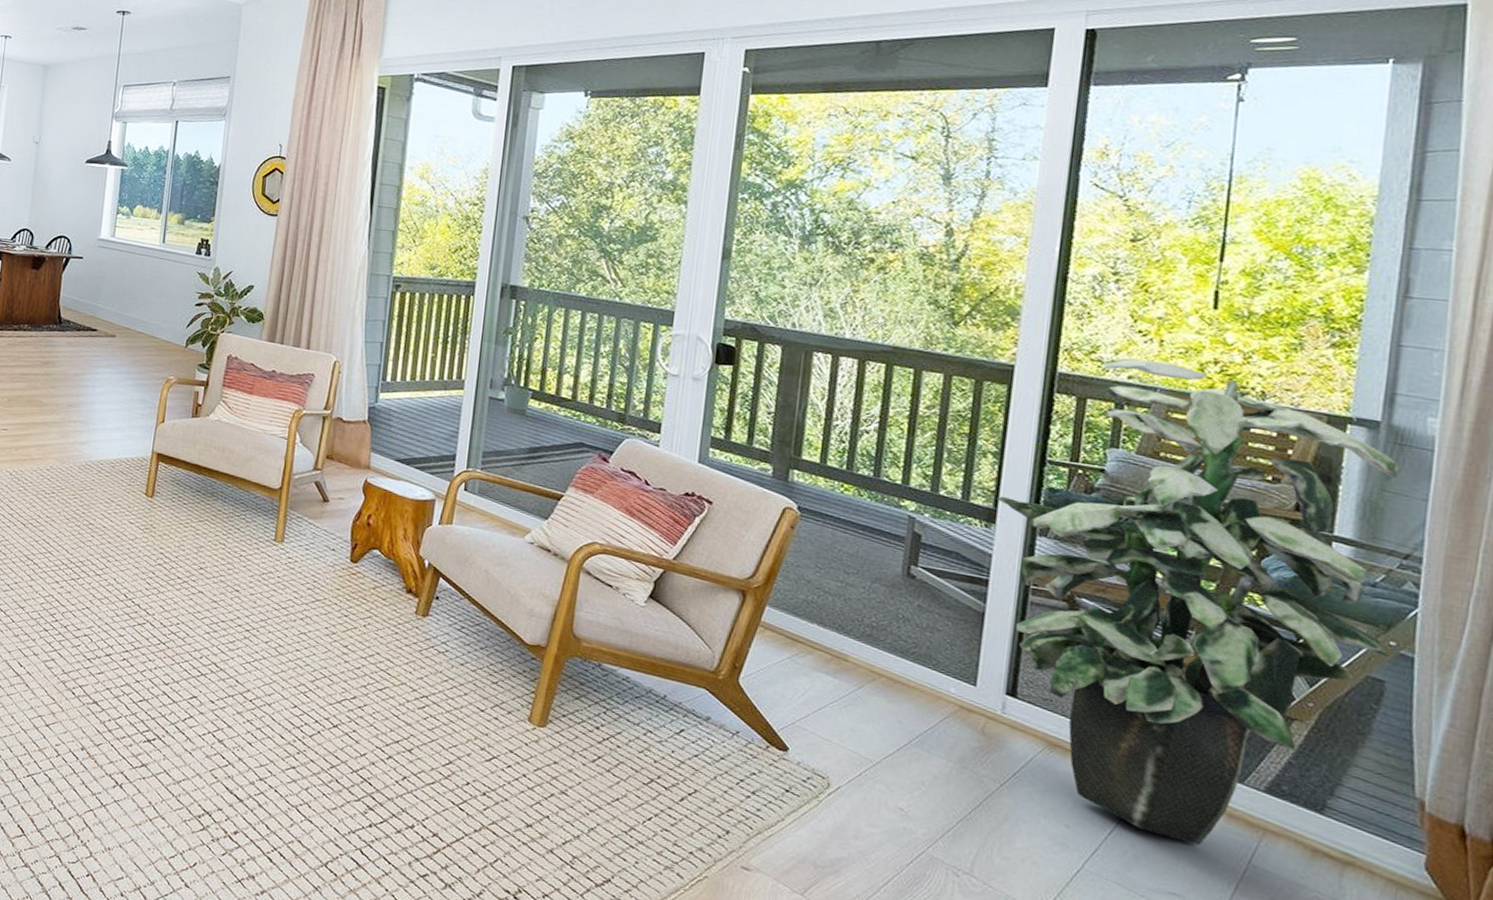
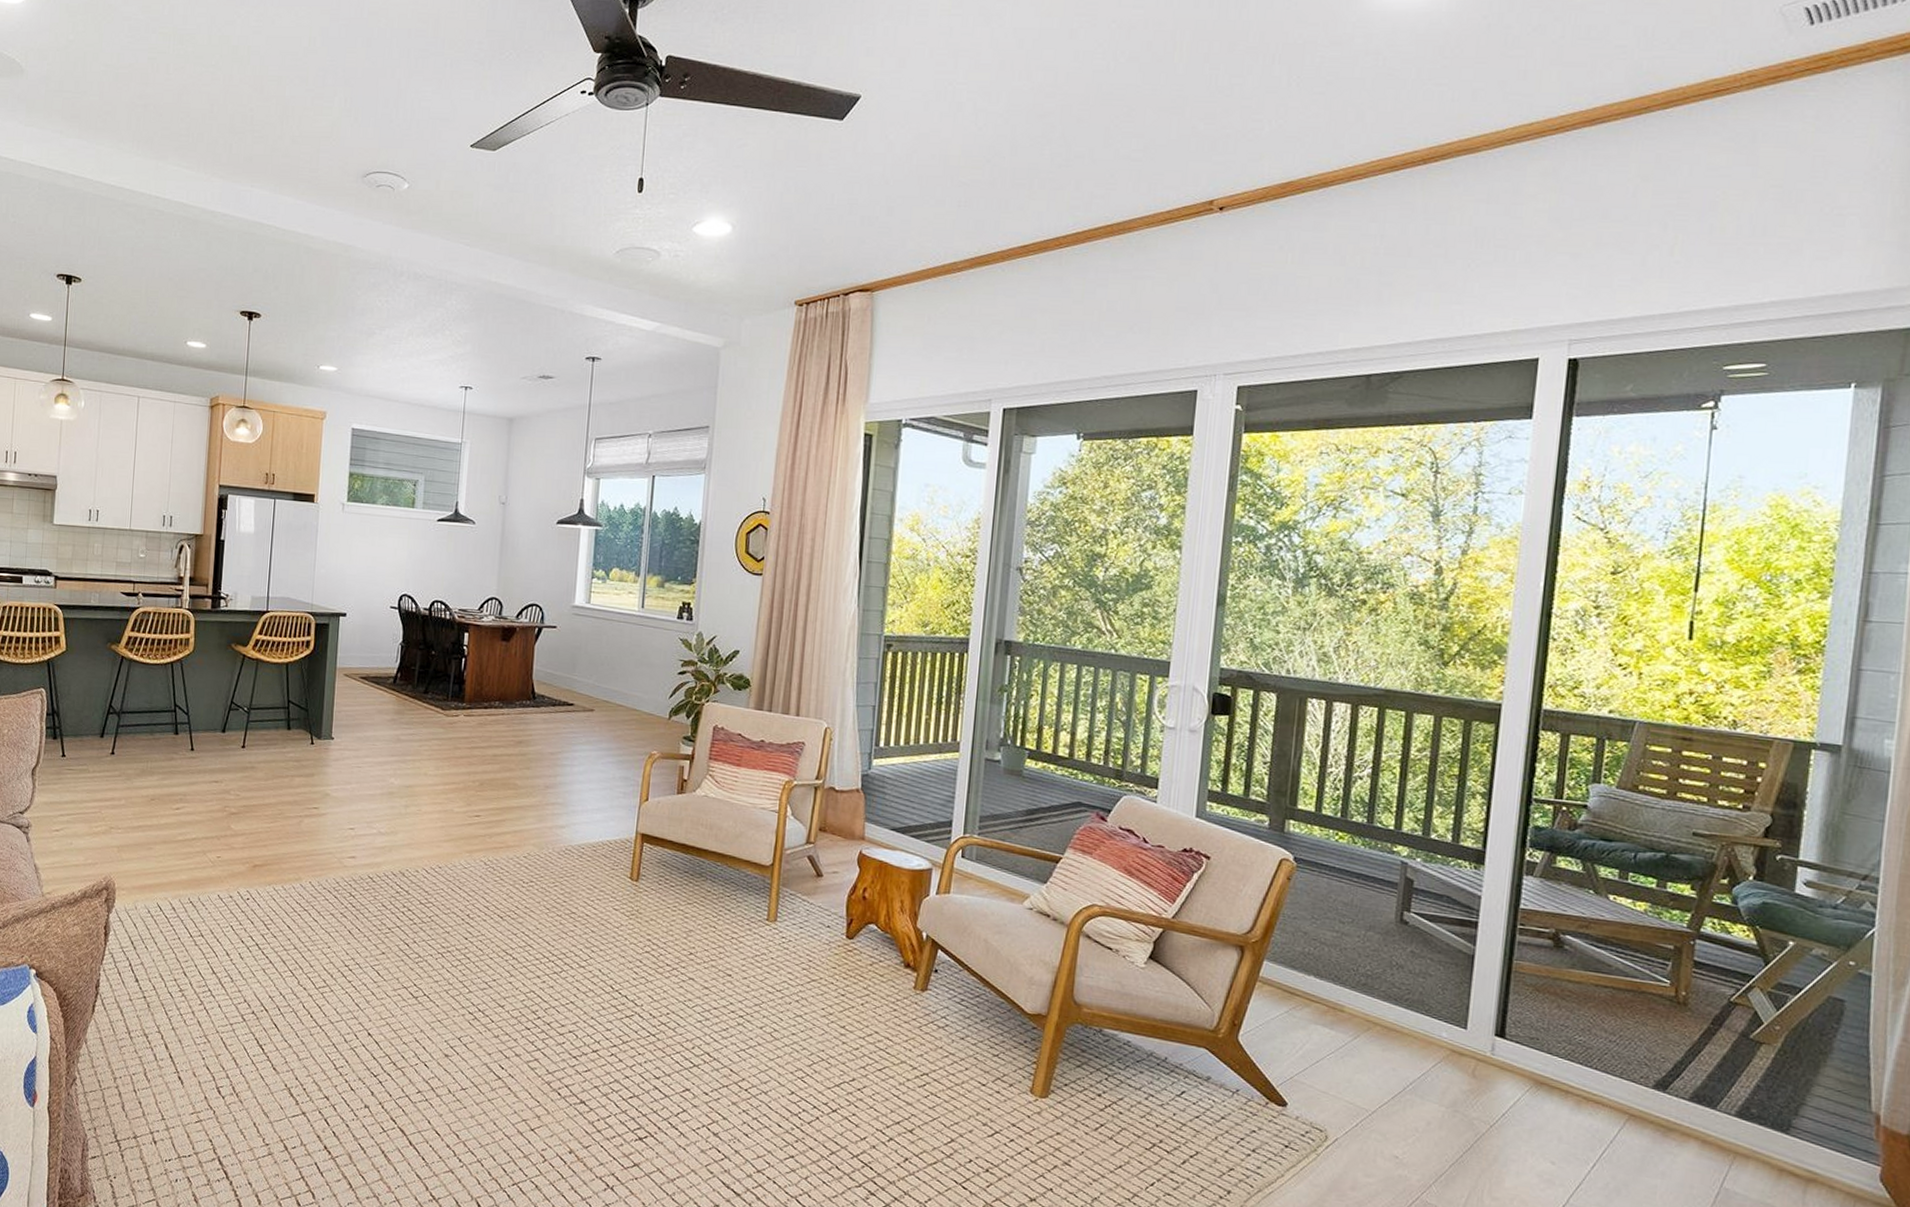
indoor plant: present [996,358,1400,846] -> none [1485,692,1859,1173]

